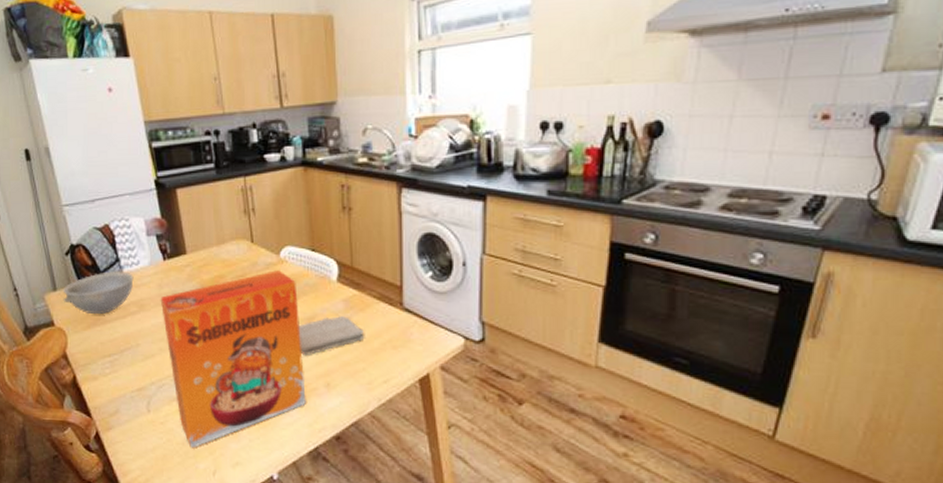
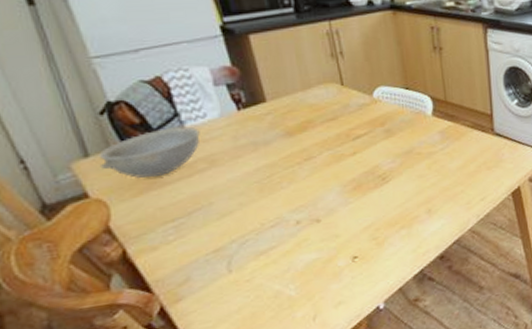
cereal box: present [160,270,306,449] -> none [236,110,409,299]
washcloth: present [298,316,364,355] -> none [396,146,461,187]

